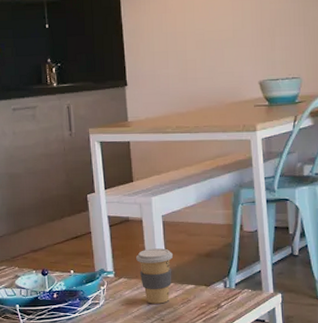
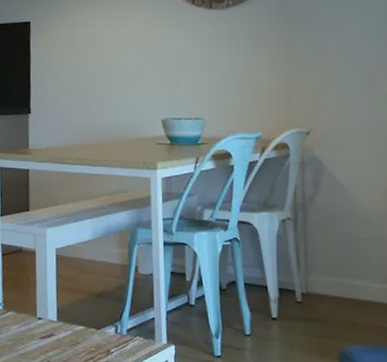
coffee cup: present [136,248,173,304] -> none [26,282,64,344]

